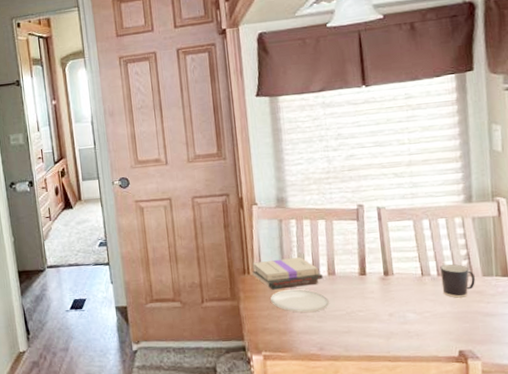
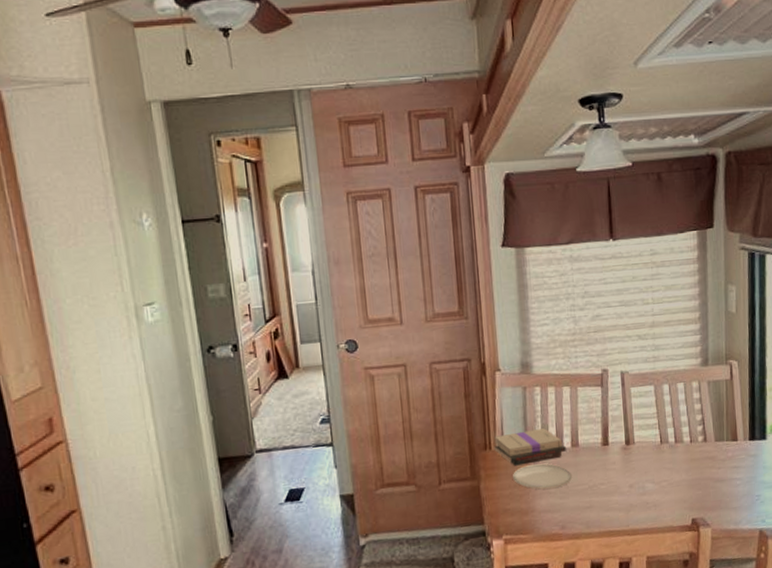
mug: present [440,263,475,298] -> none [677,429,708,465]

